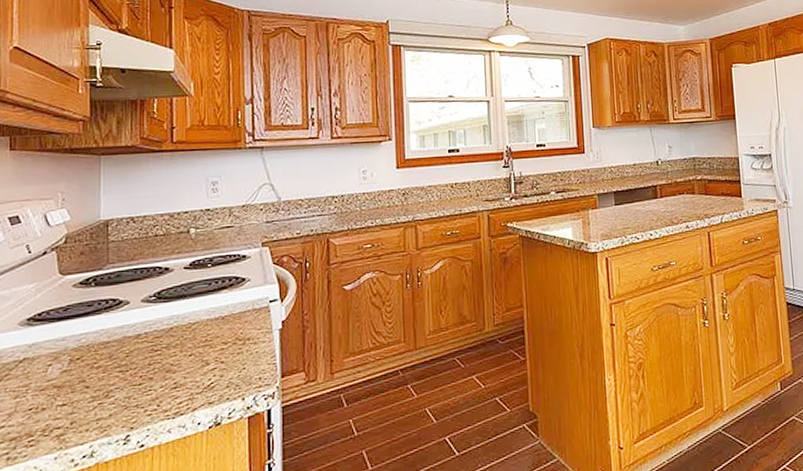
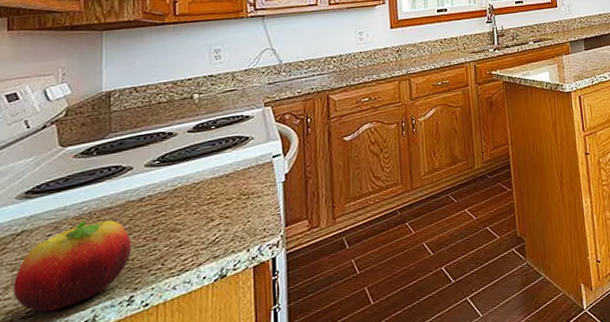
fruit: none [16,354,128,443] -> present [13,220,131,313]

